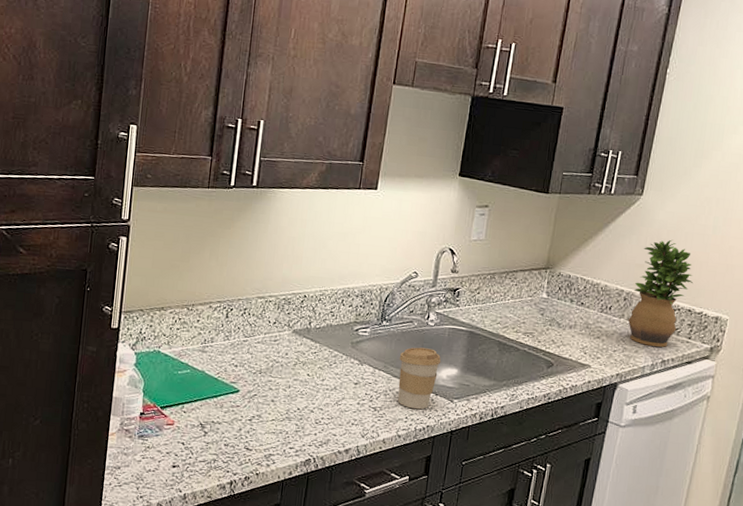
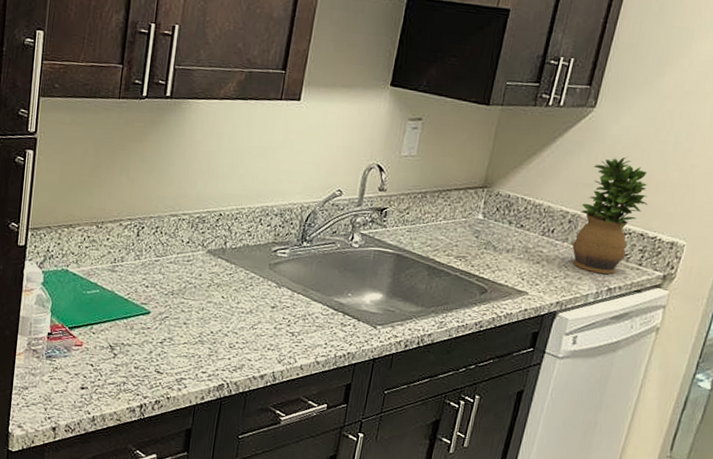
coffee cup: present [398,347,441,410] -> none [317,270,365,336]

